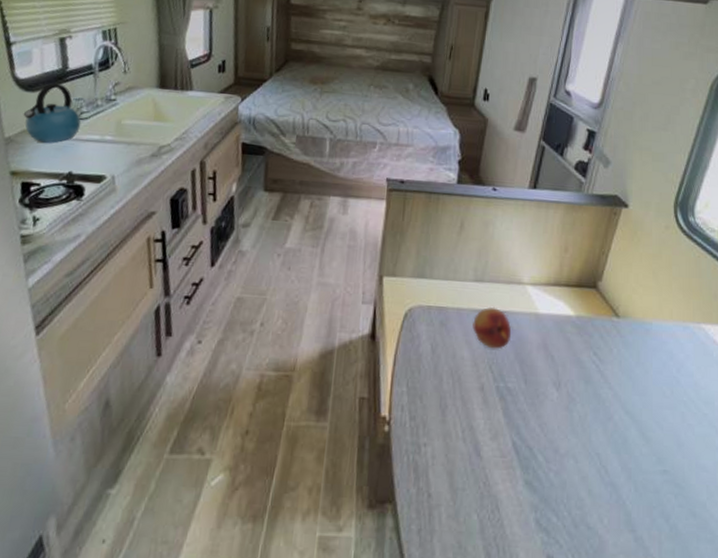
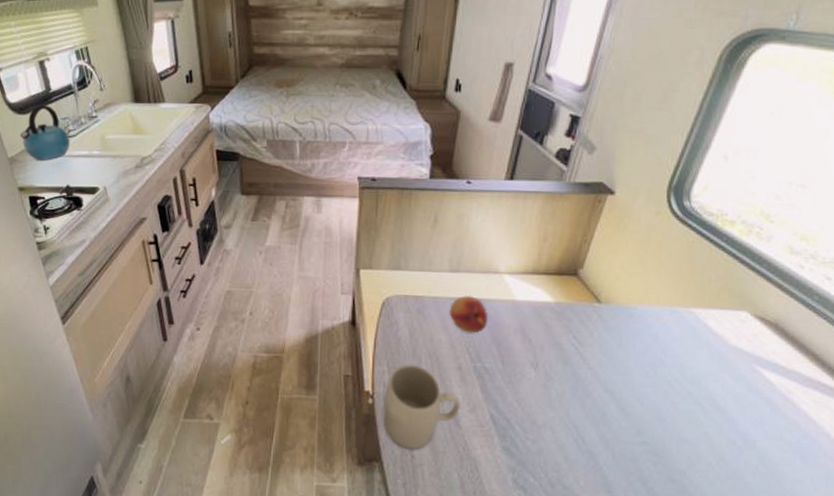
mug: none [399,383,483,488] -> present [383,364,461,451]

